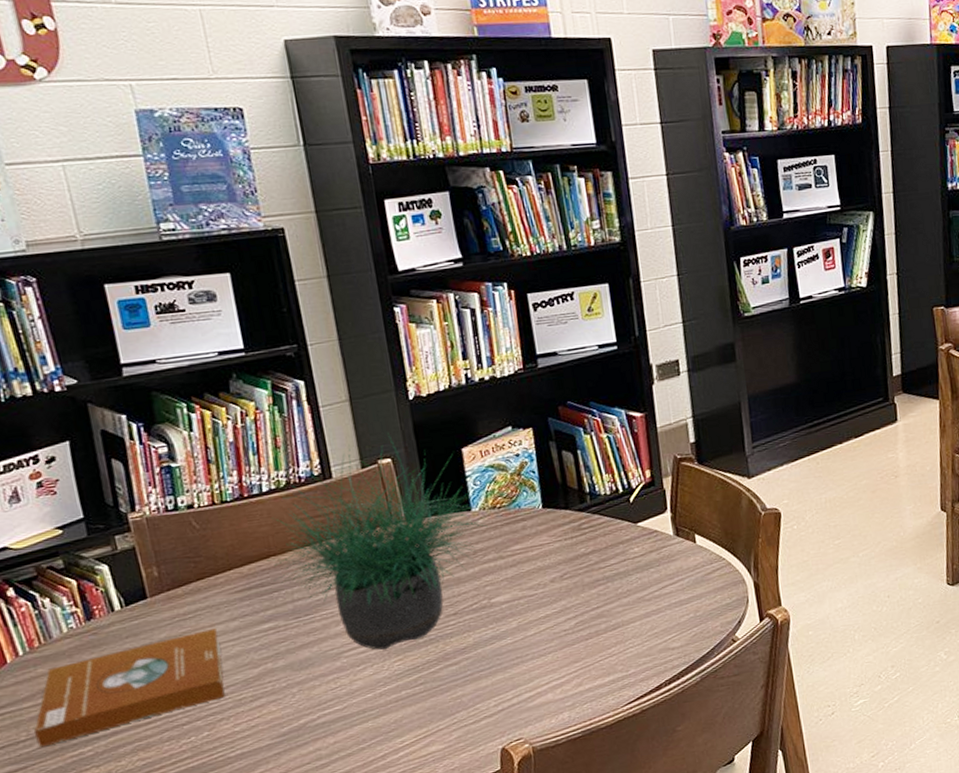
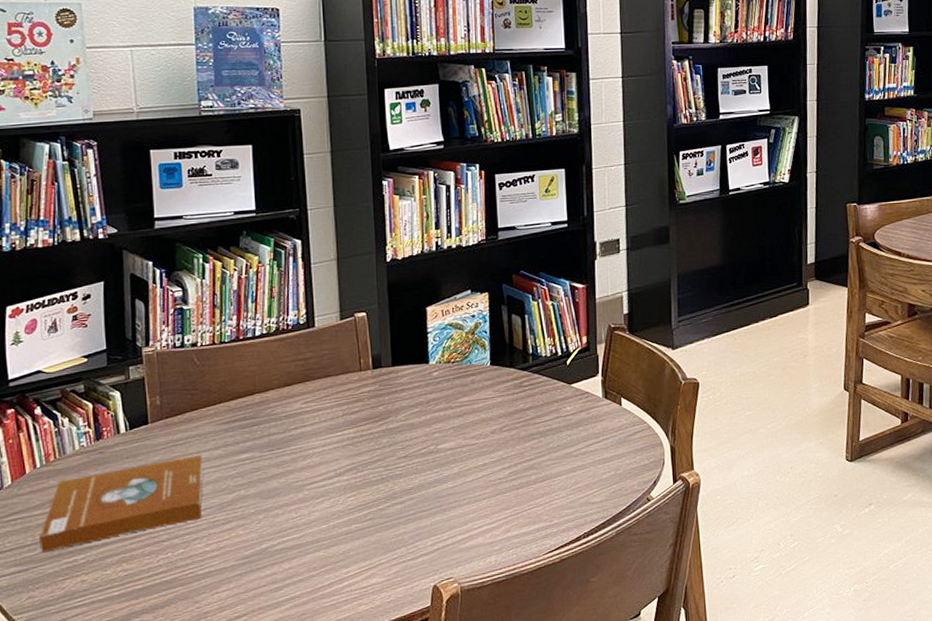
potted plant: present [267,433,491,650] -> none [252,290,444,485]

